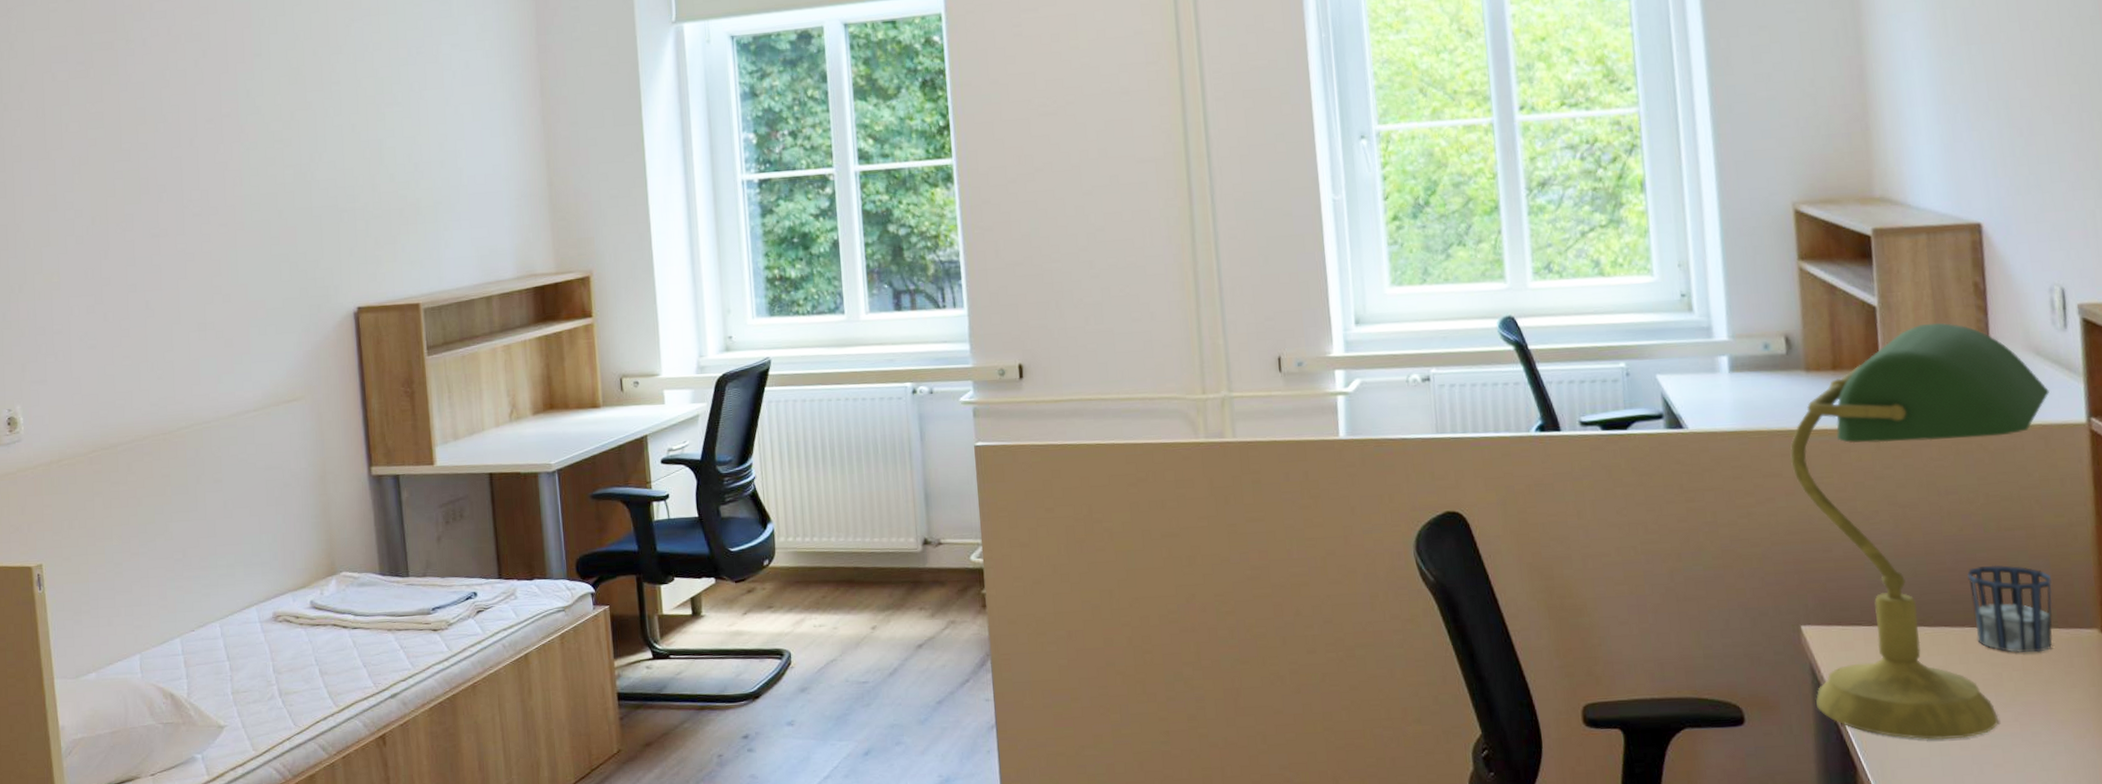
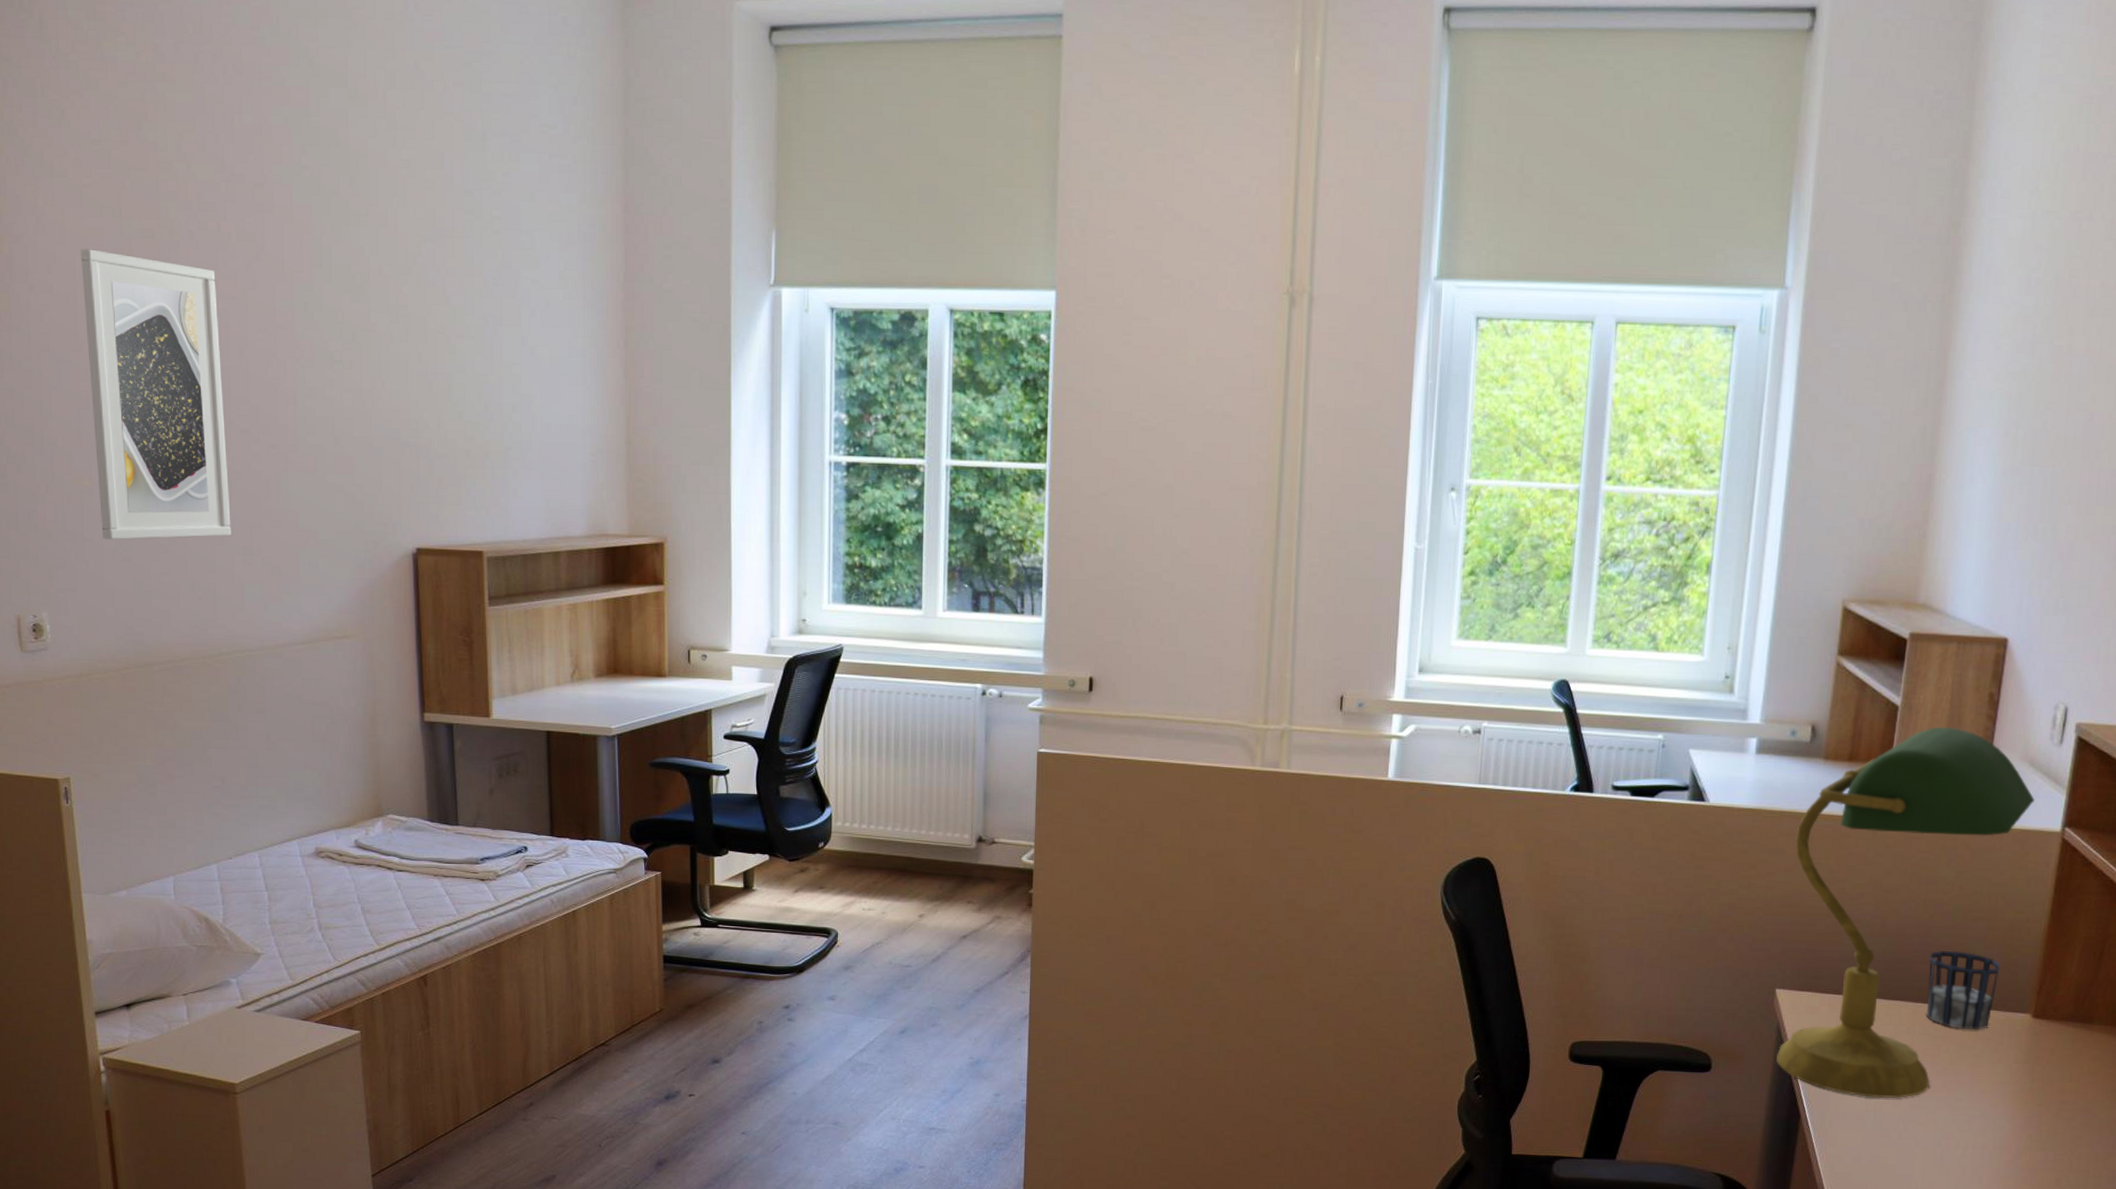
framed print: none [48,65,187,331] -> present [81,249,231,540]

